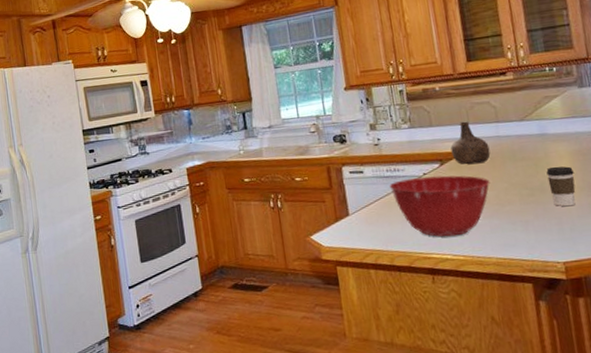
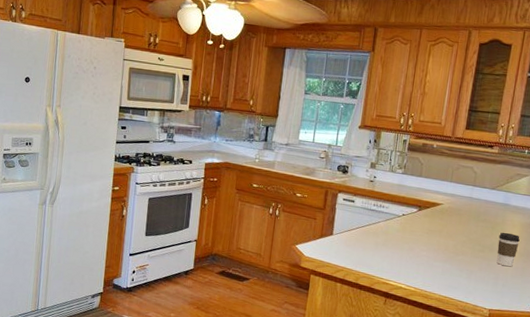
mixing bowl: present [389,175,490,237] -> none [372,215,453,271]
bottle: present [450,121,491,164] -> none [430,178,462,216]

